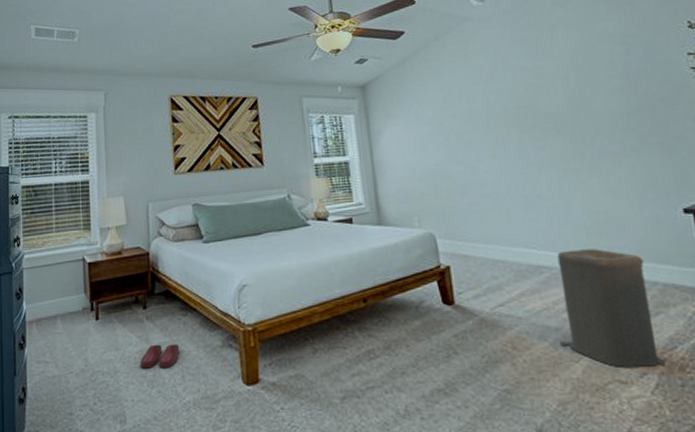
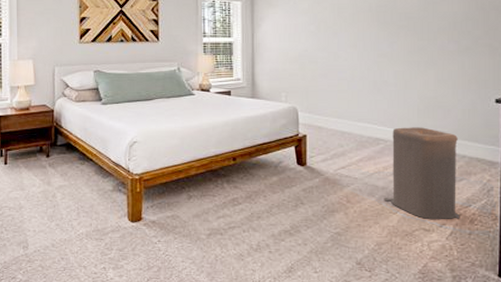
slippers: present [140,344,180,369] -> none [42,187,77,206]

